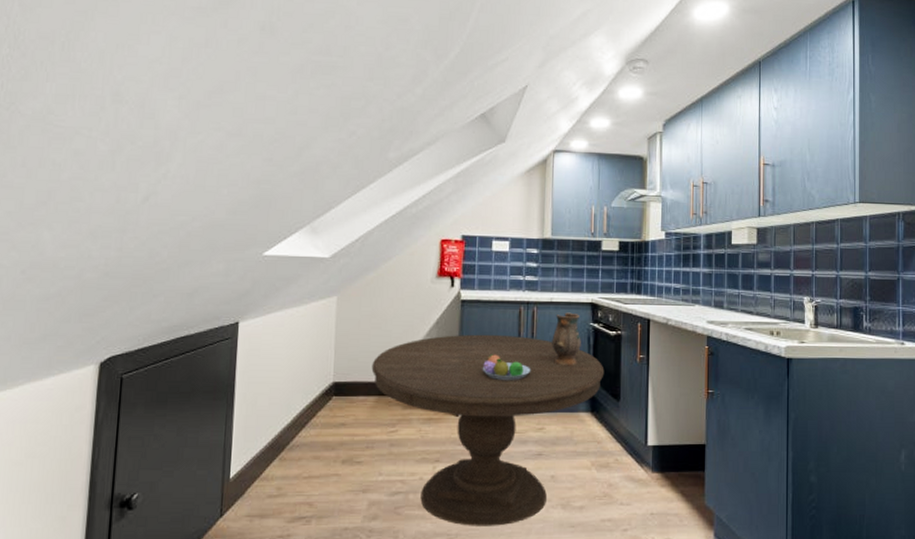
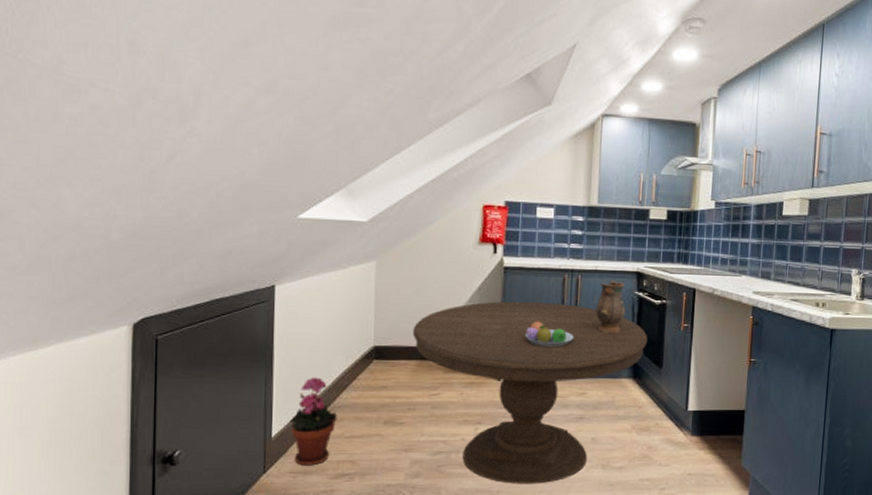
potted plant: none [248,415,296,509] -> present [289,377,337,466]

